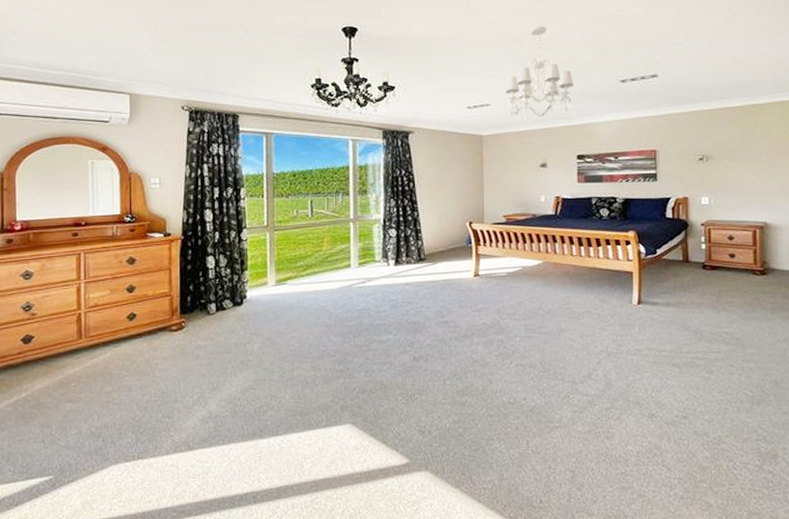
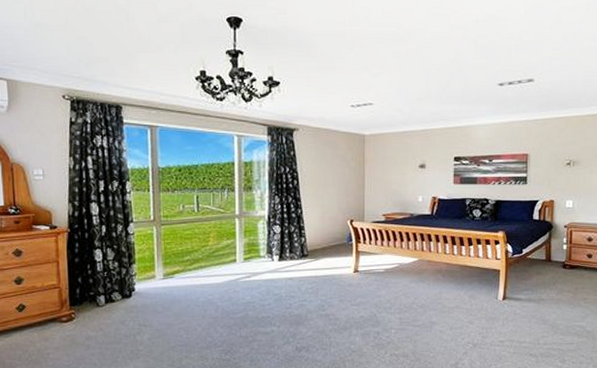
chandelier: present [504,26,574,120] -> none [387,24,454,121]

